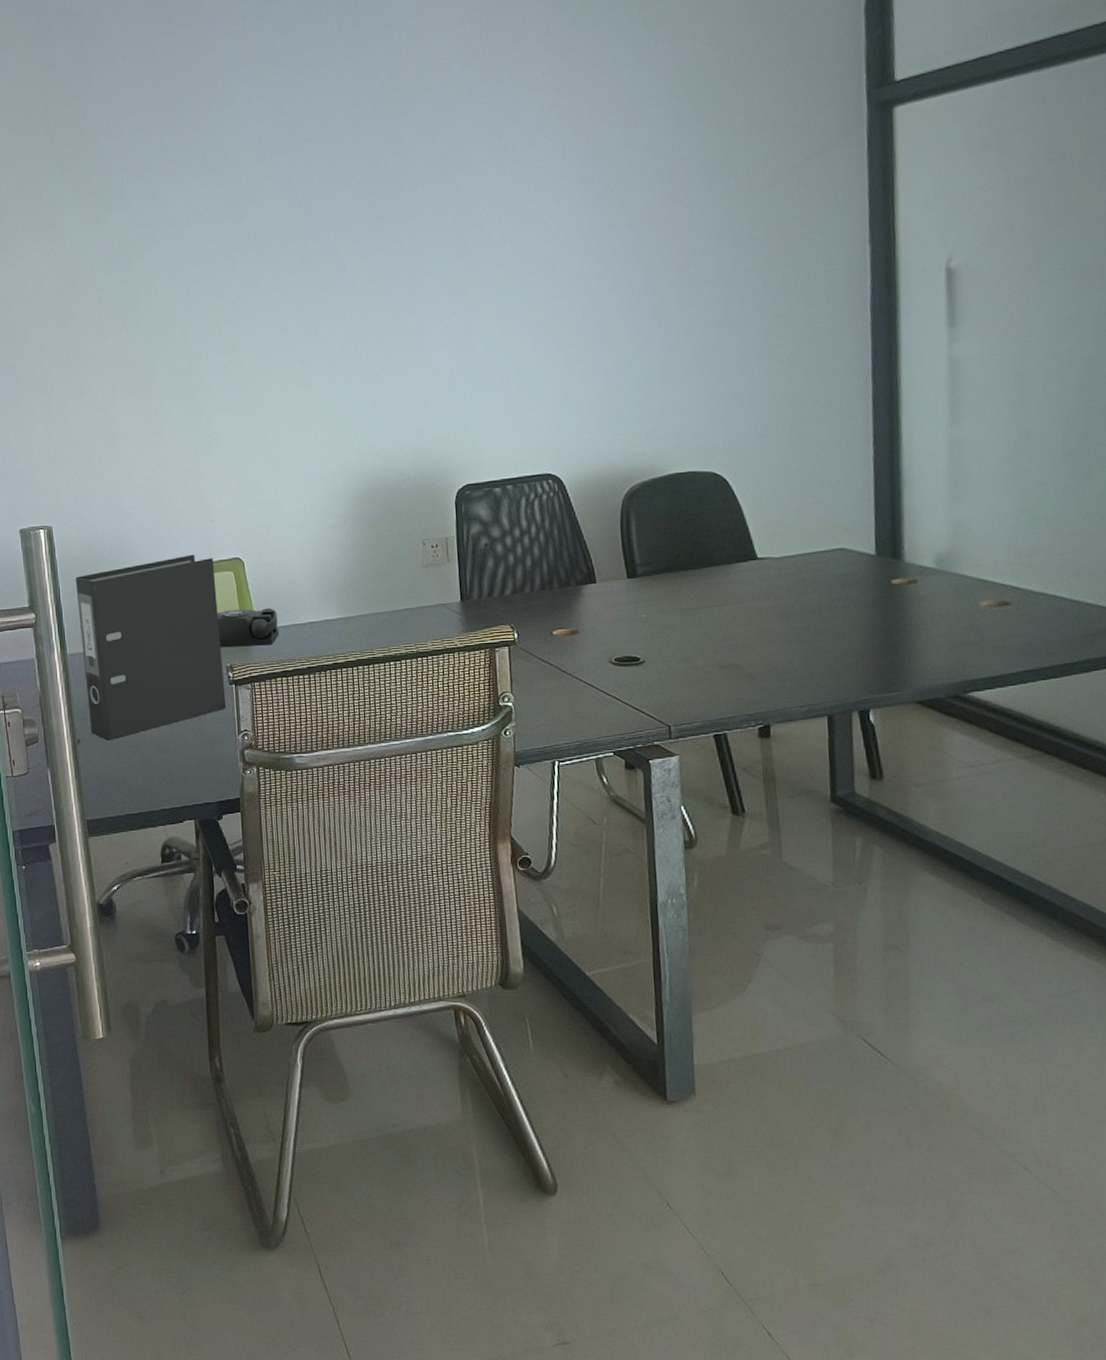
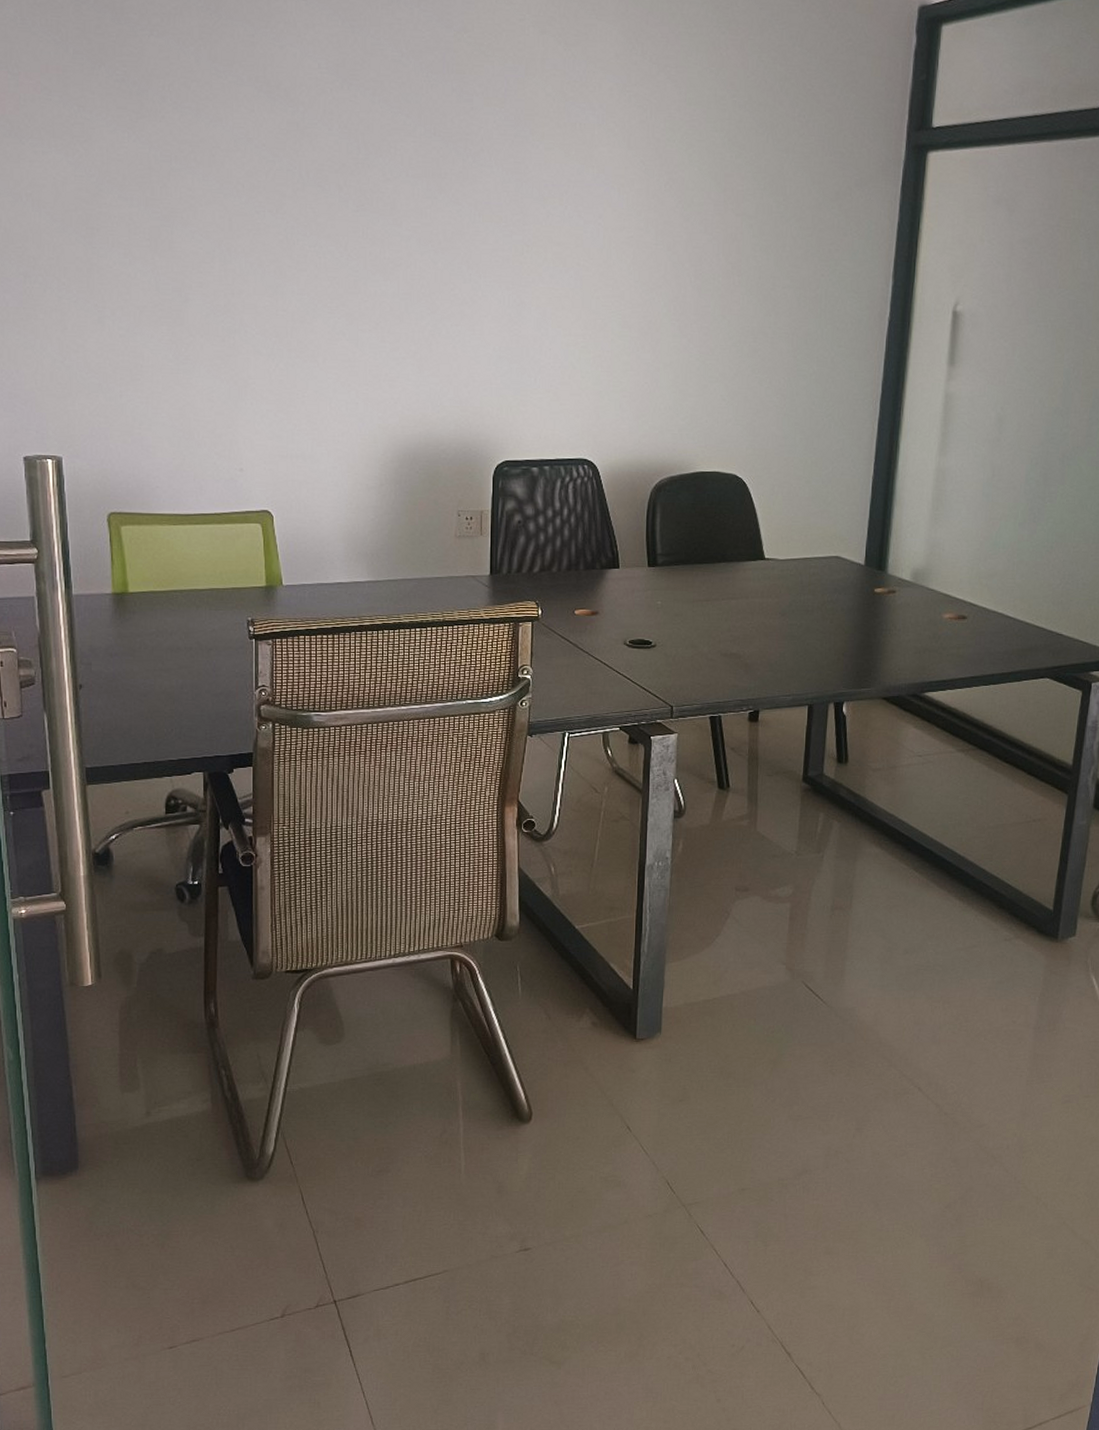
binder: present [75,554,226,740] -> none [86,502,245,687]
telephone: present [217,608,280,647] -> none [240,563,305,602]

